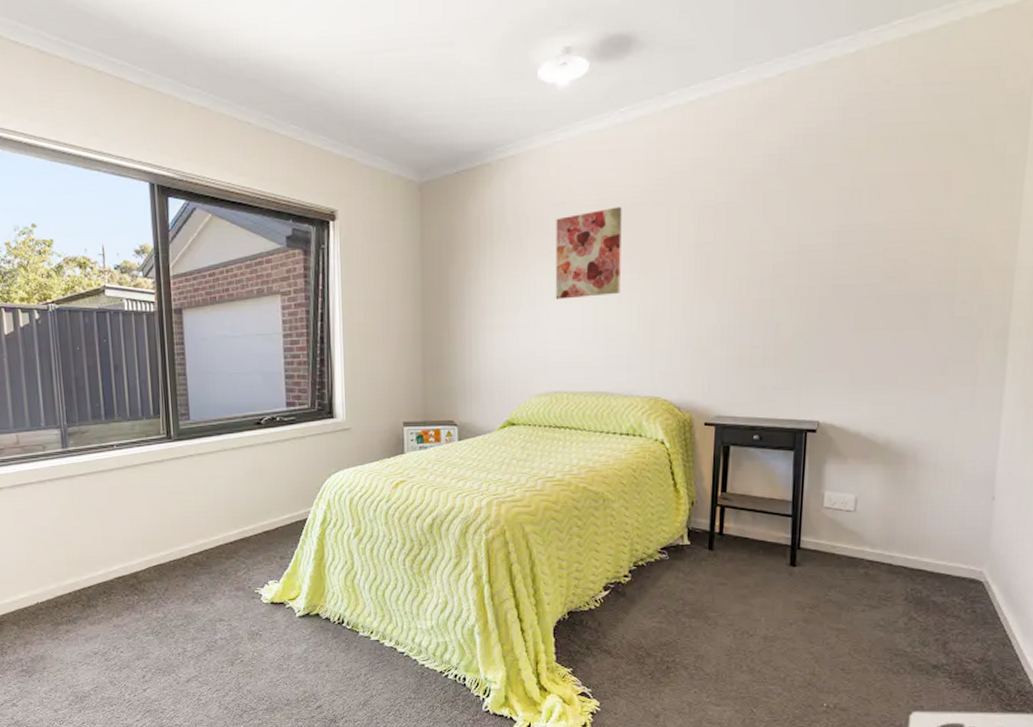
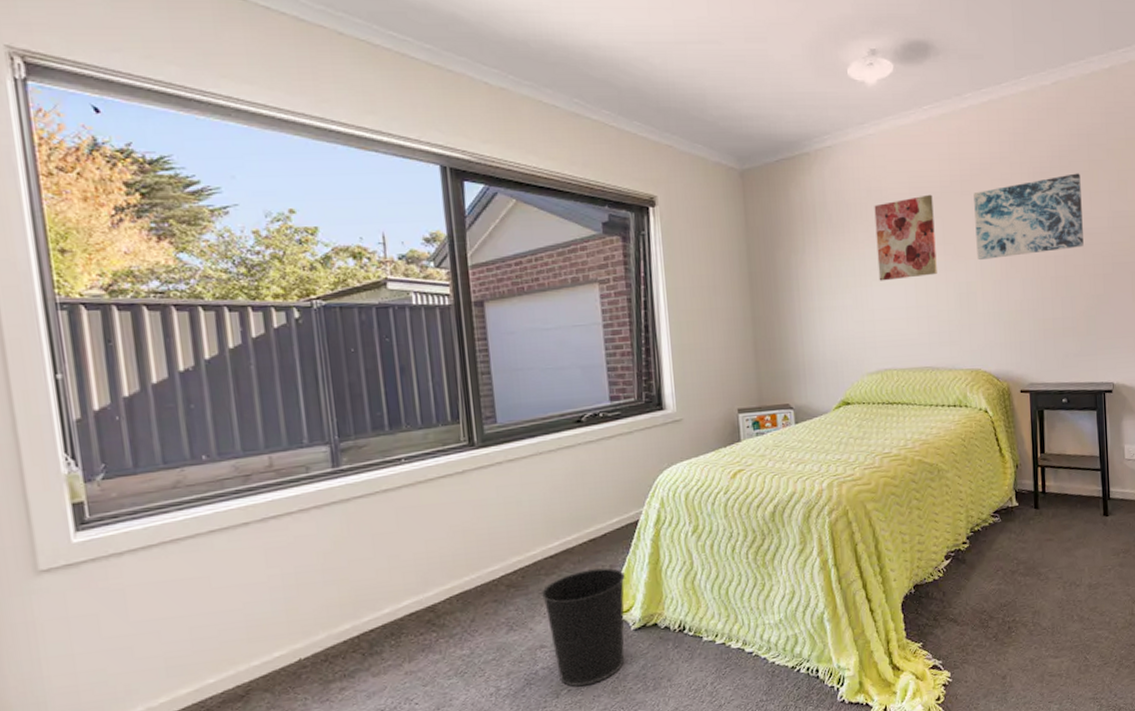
wastebasket: none [221,558,293,659] -> present [541,567,625,687]
wall art: none [667,180,803,280] -> present [973,173,1084,261]

